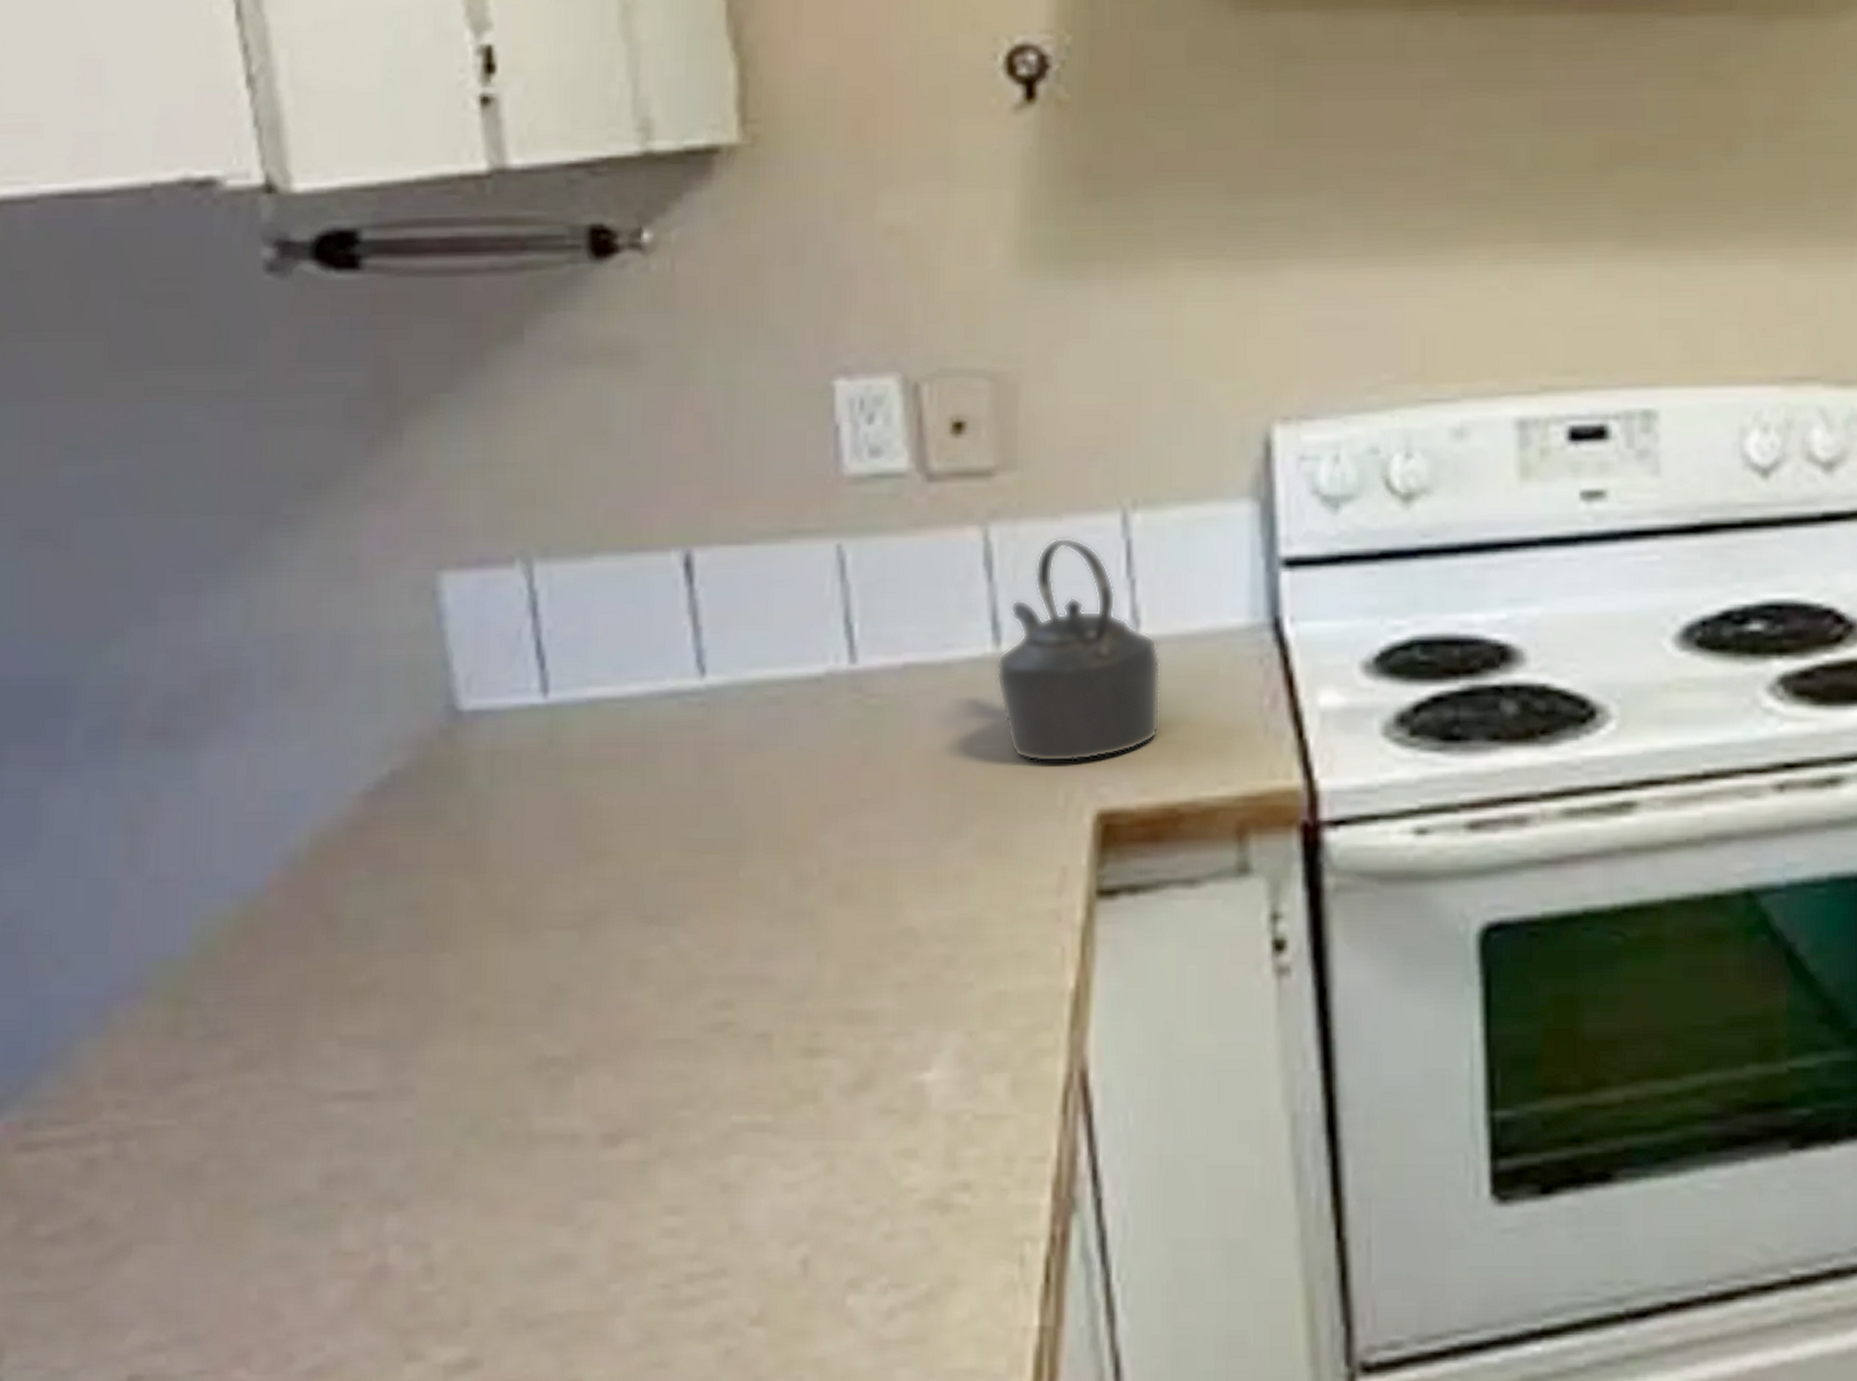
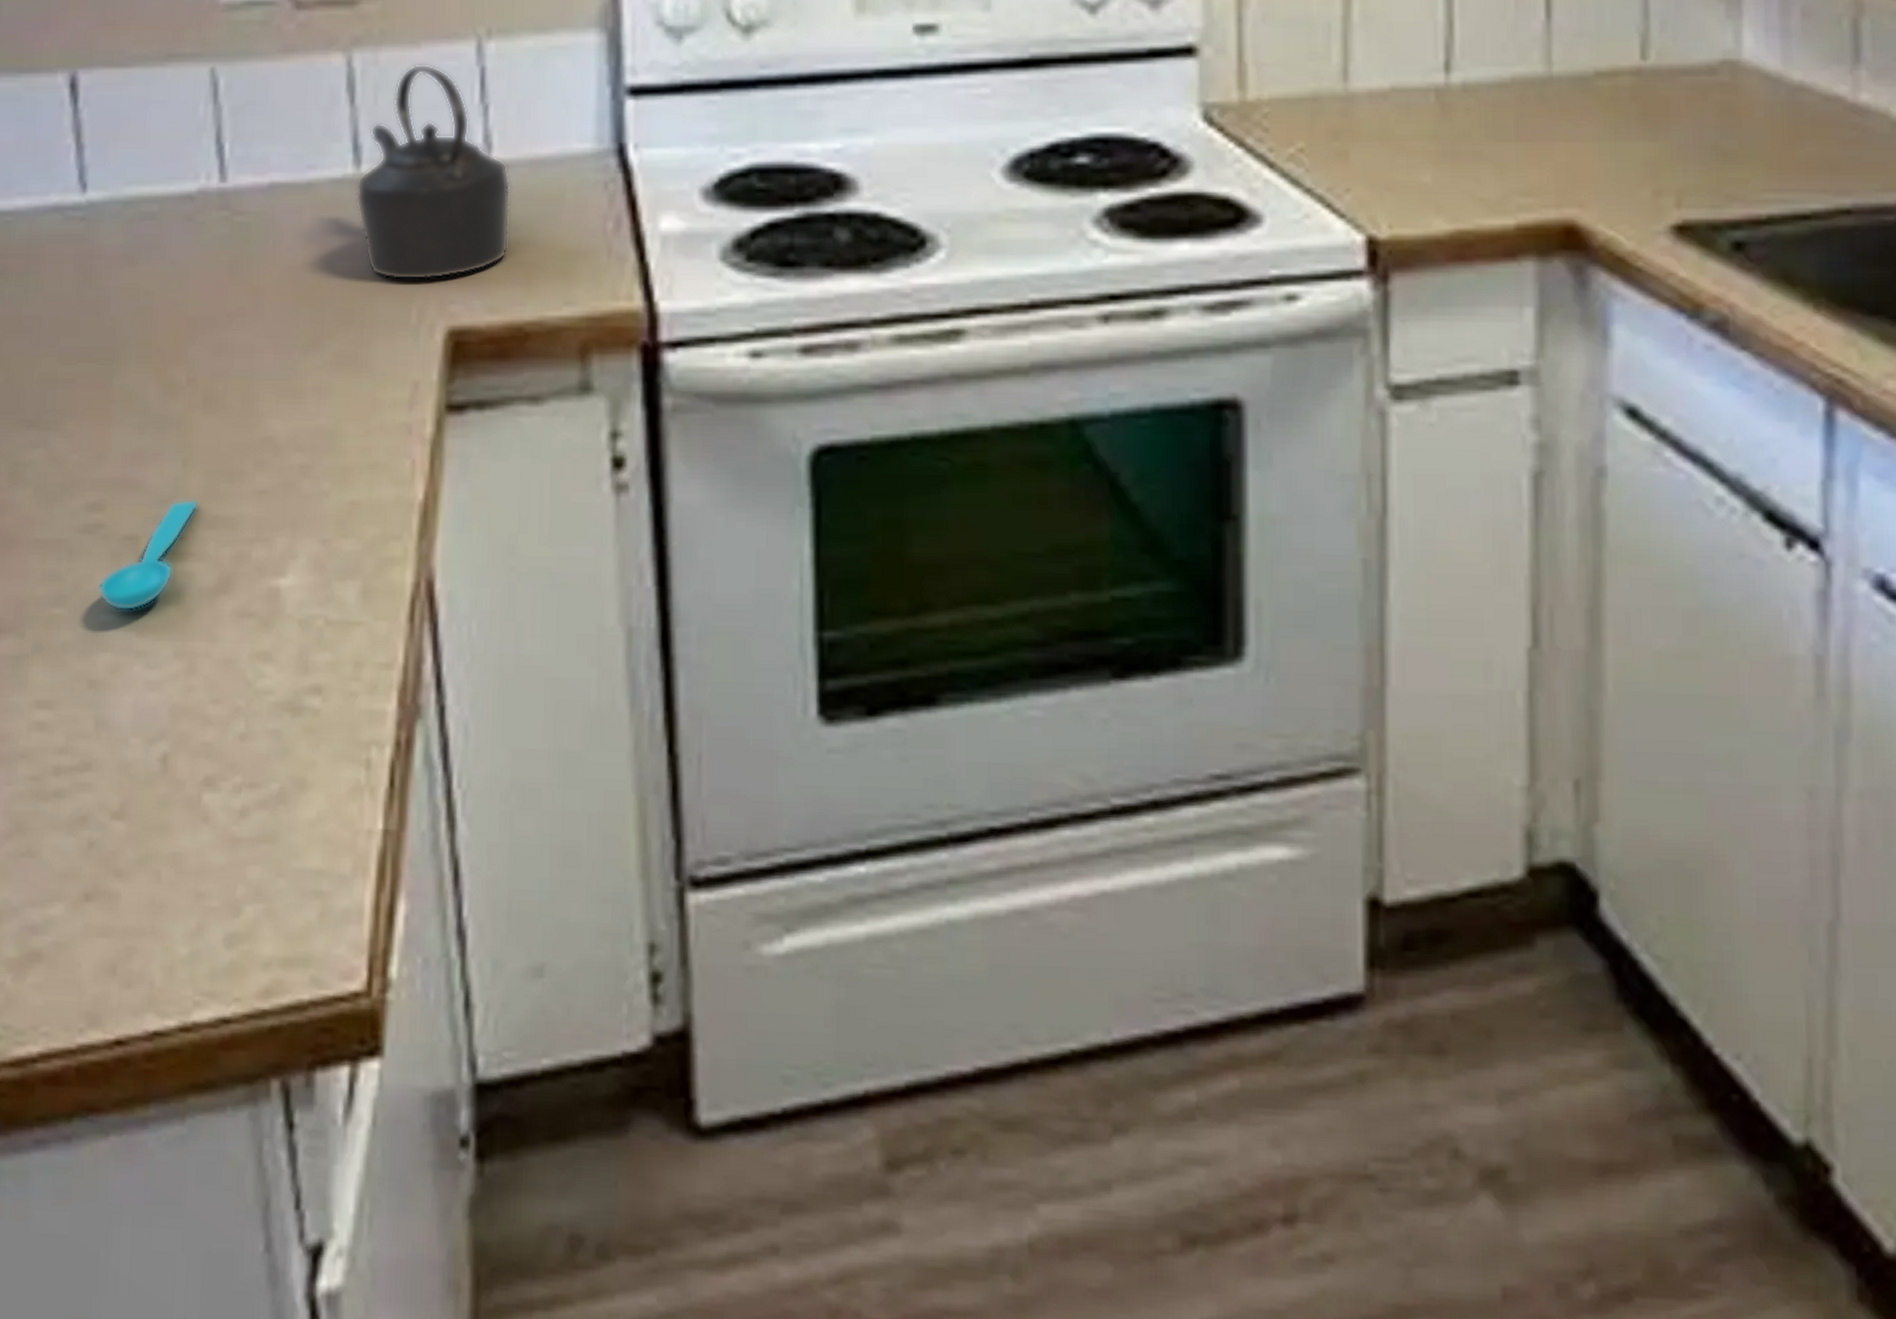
spoon: none [729,993,835,1111] -> present [98,499,199,611]

